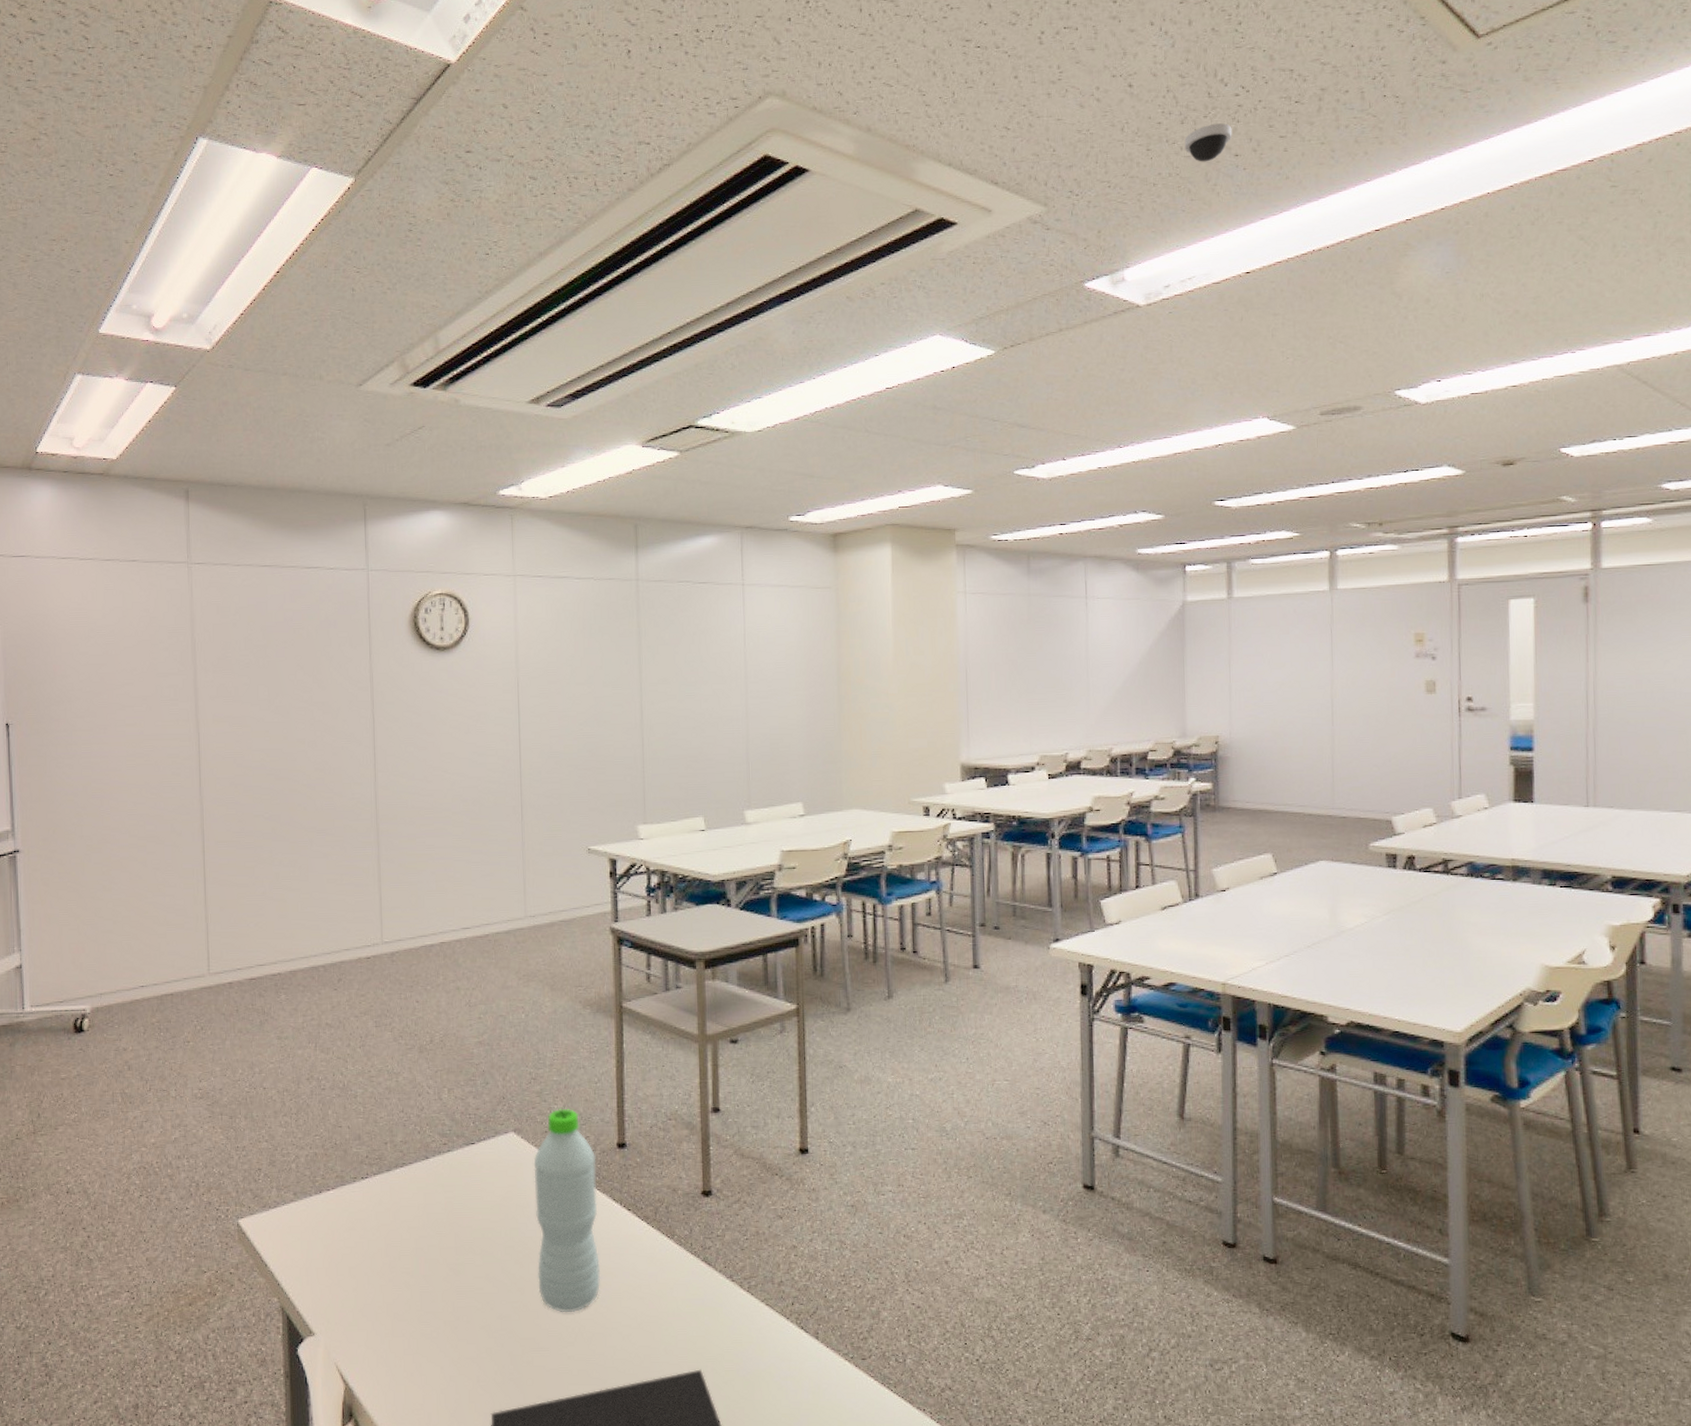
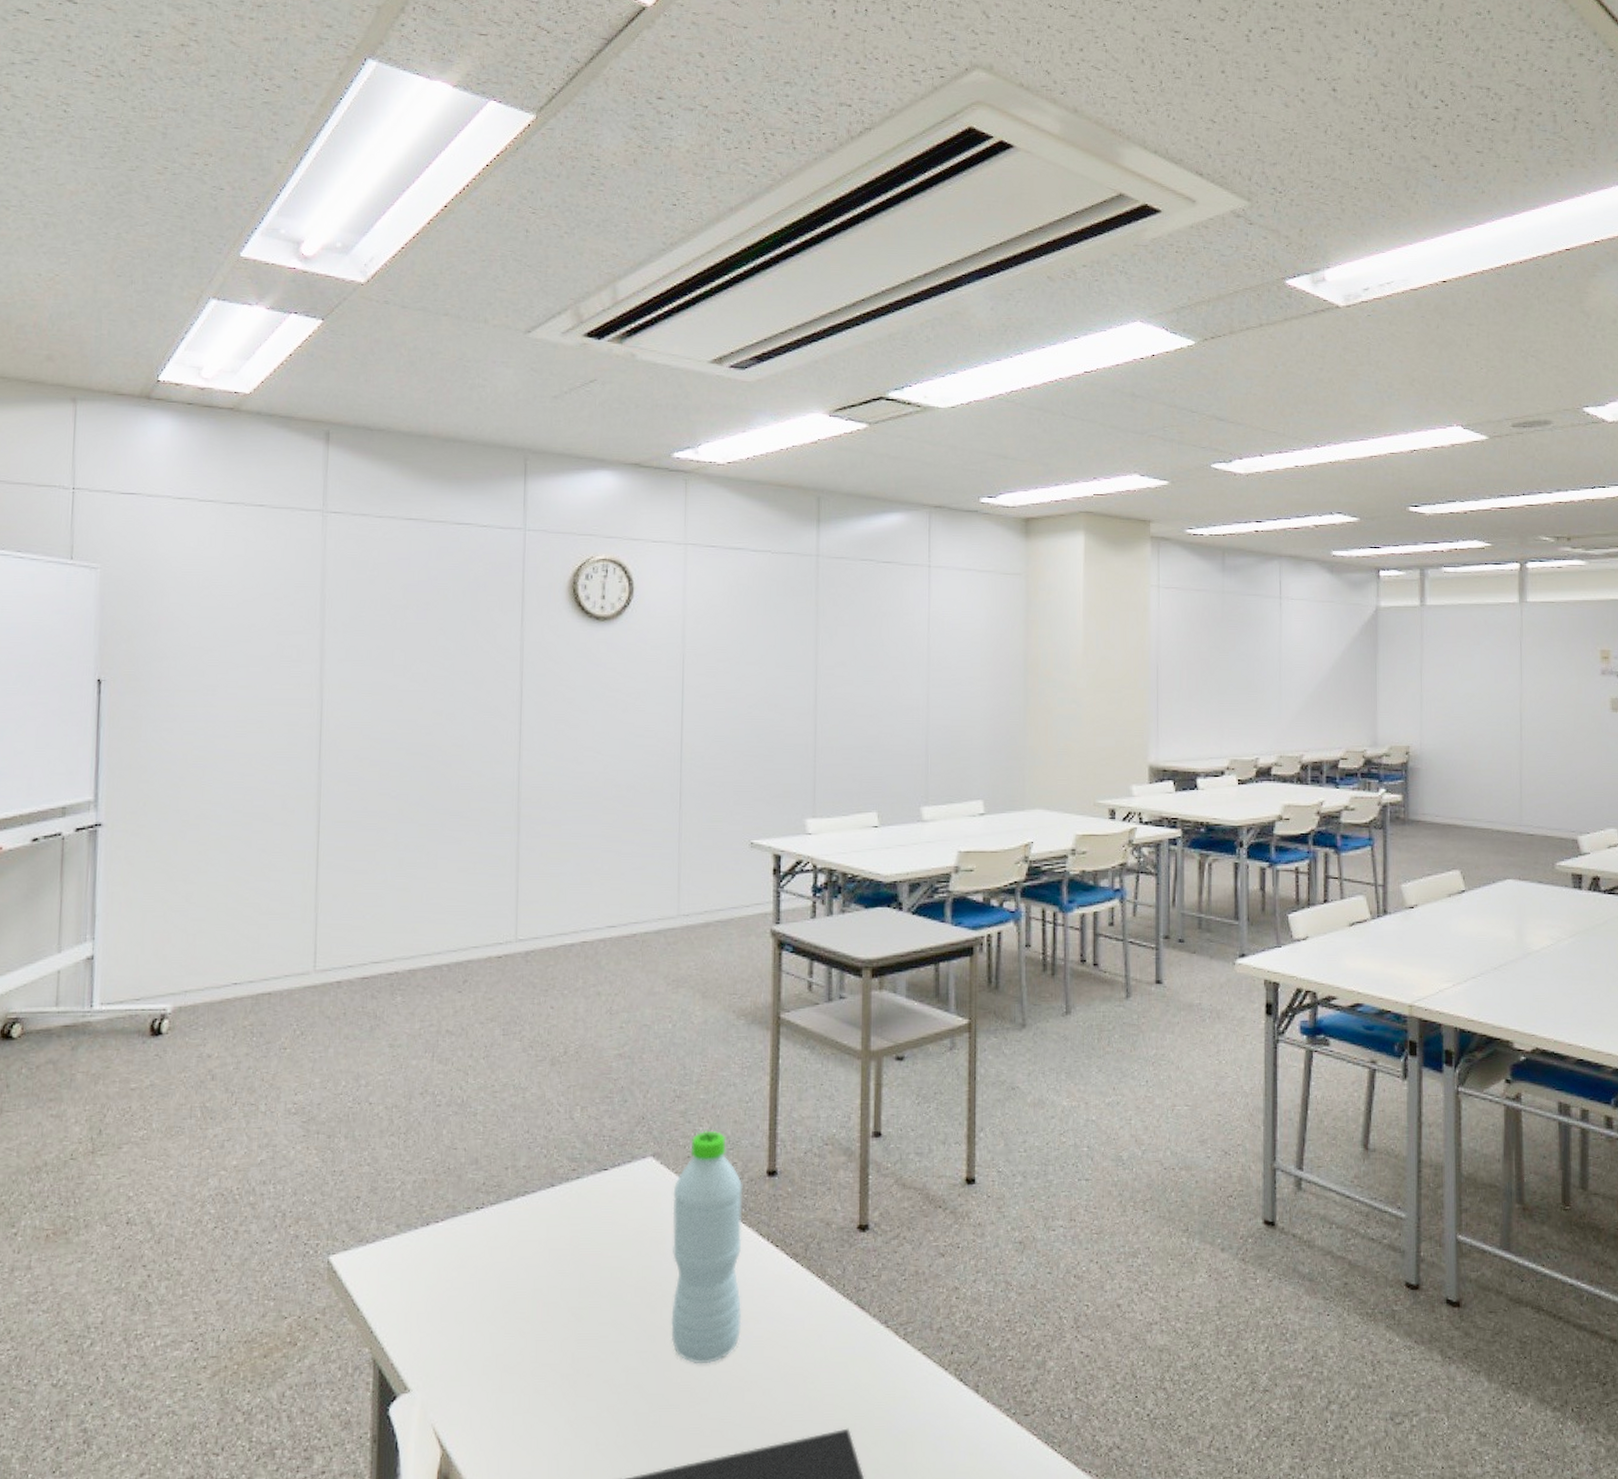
dome security camera: present [1184,123,1232,162] -> none [1385,134,1431,170]

